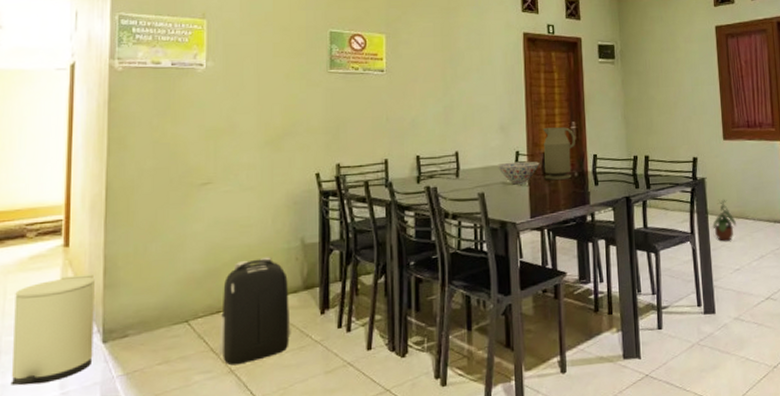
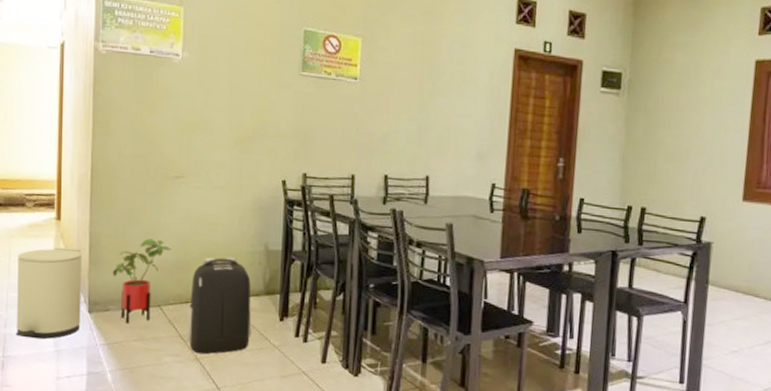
house plant: none [131,250,200,347] -> present [112,238,172,324]
bowl: present [497,161,540,185] -> none [469,194,517,221]
water jug: present [542,127,575,180] -> none [520,161,561,222]
potted plant: present [712,199,736,241] -> none [712,269,742,318]

